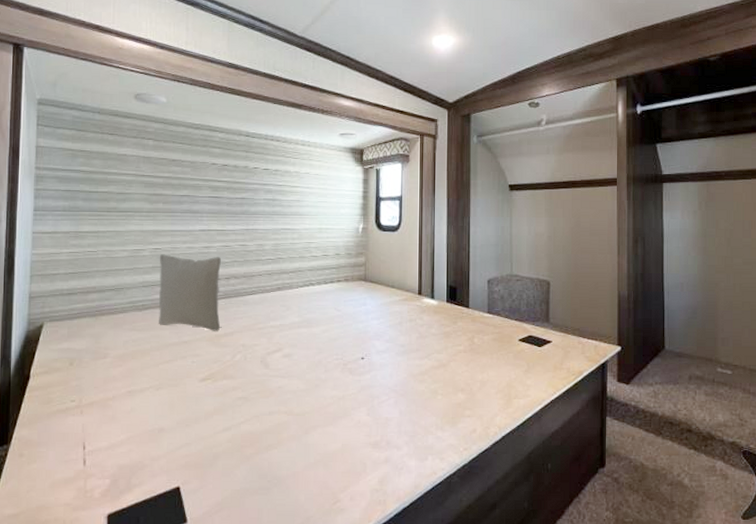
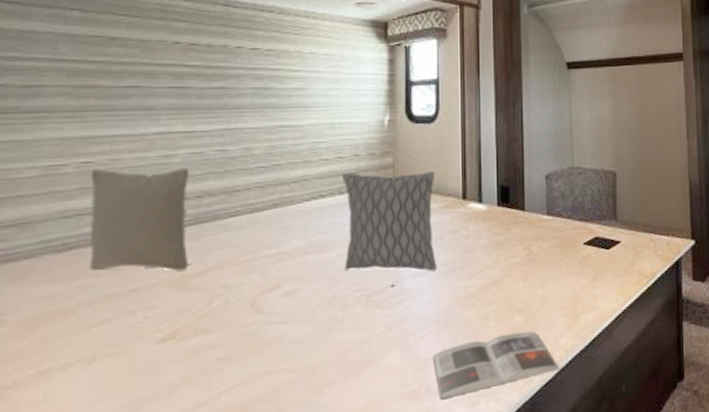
pillow: none [327,267,397,350] -> present [343,171,437,271]
magazine: none [391,407,495,452] -> present [432,331,560,400]

